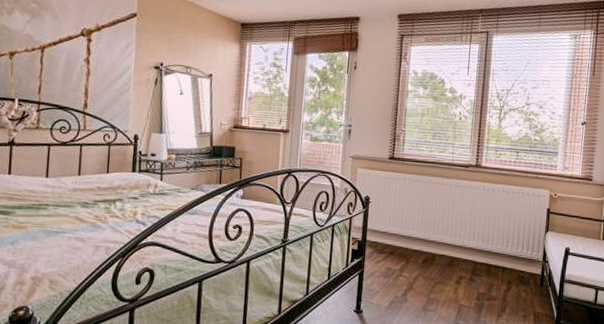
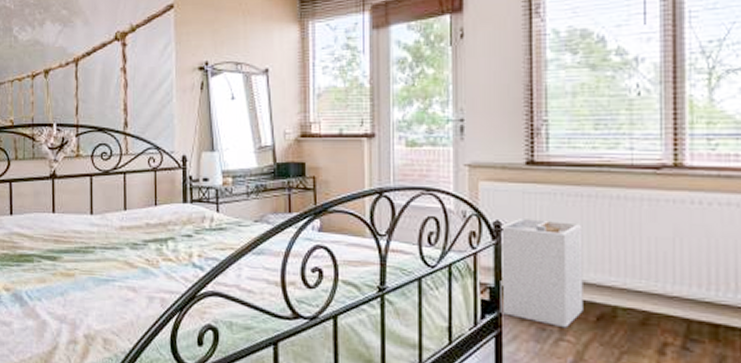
laundry hamper: none [364,195,420,268] -> present [500,219,583,328]

